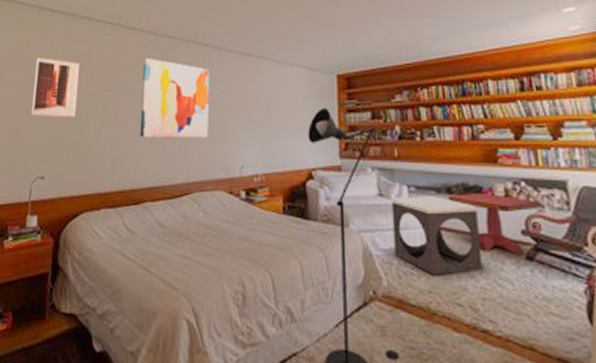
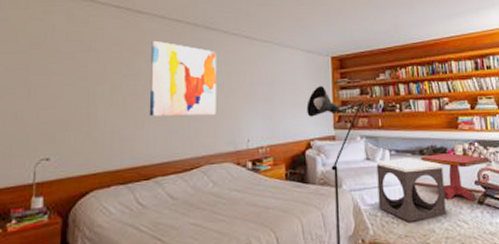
wall art: present [30,55,79,119] -> none [32,37,84,100]

